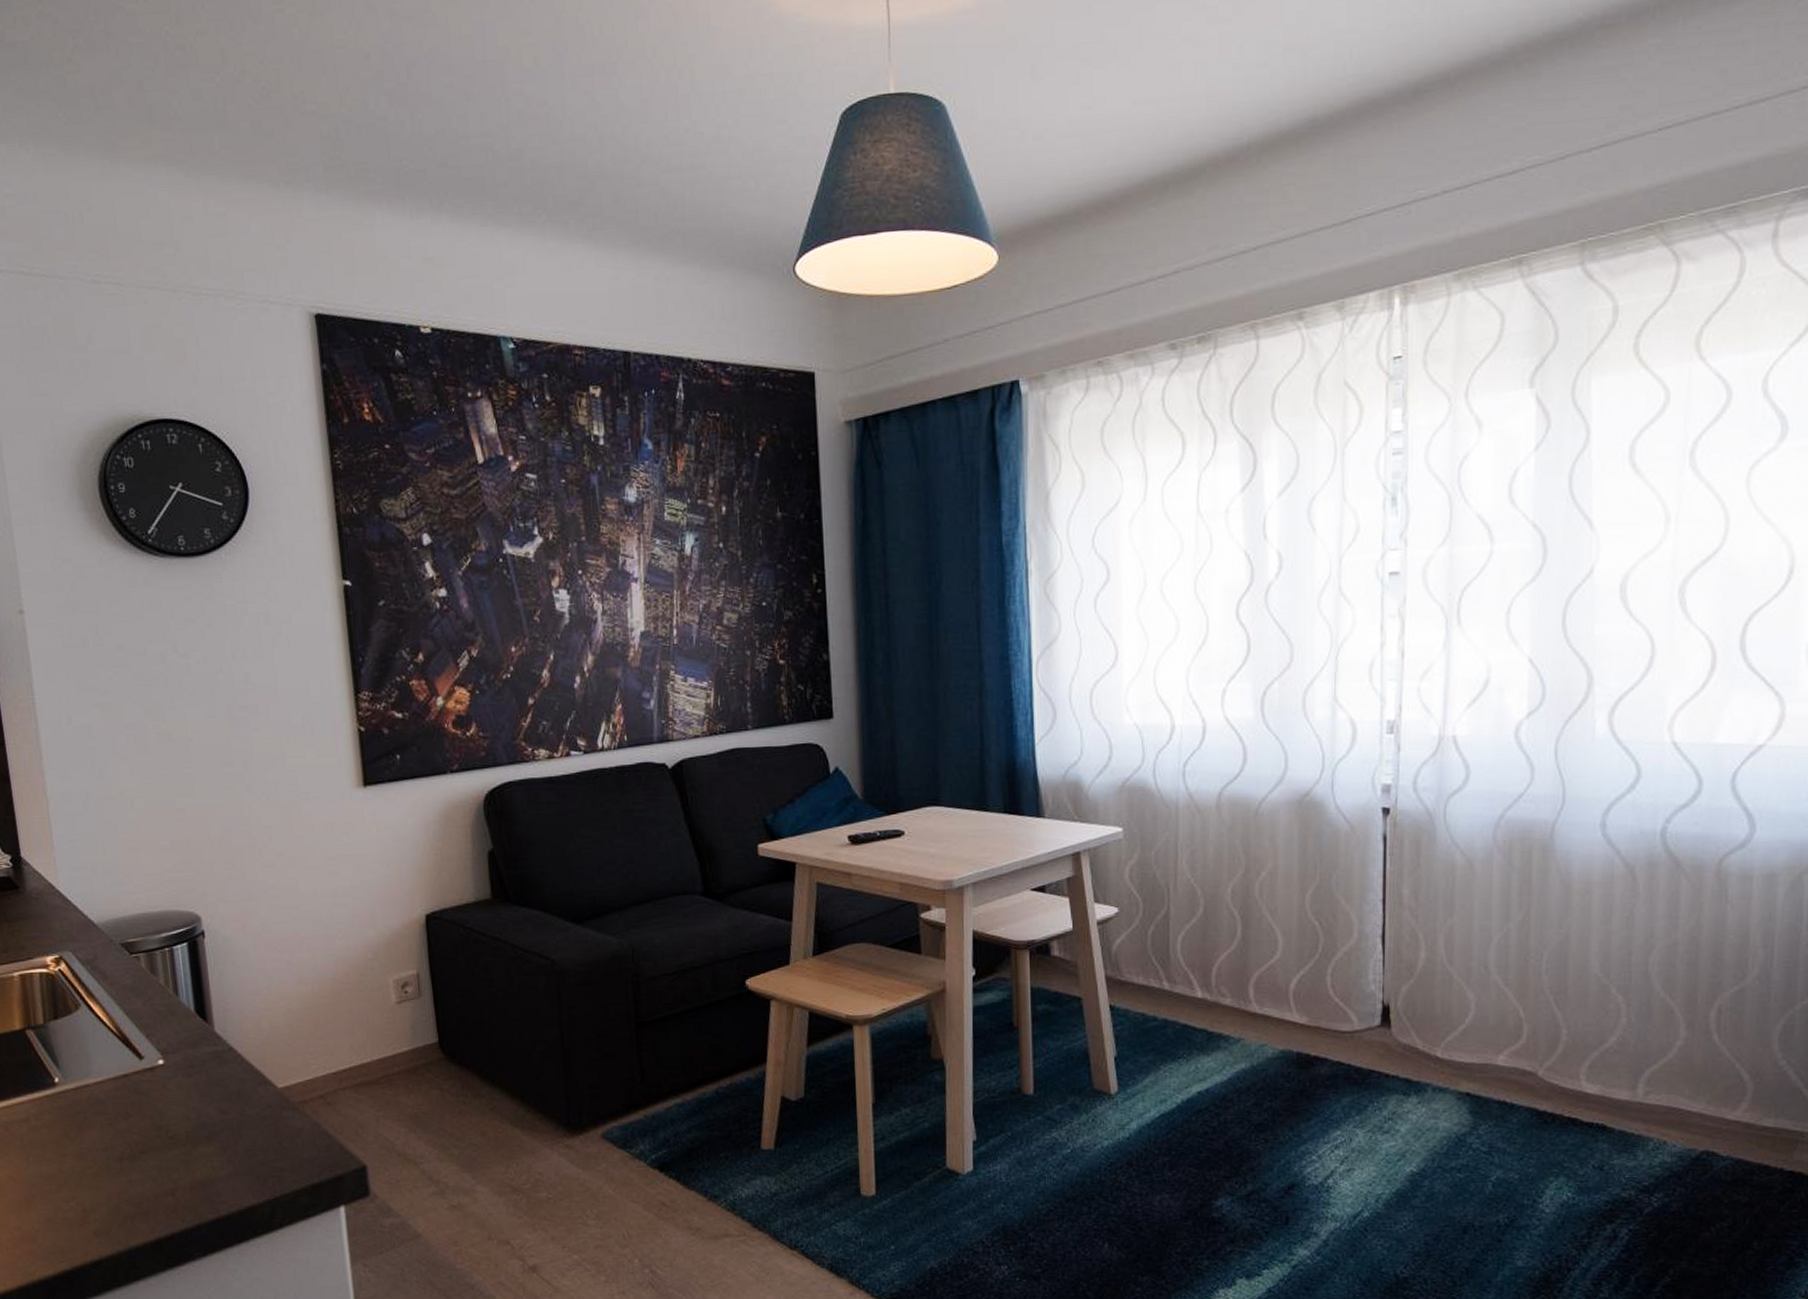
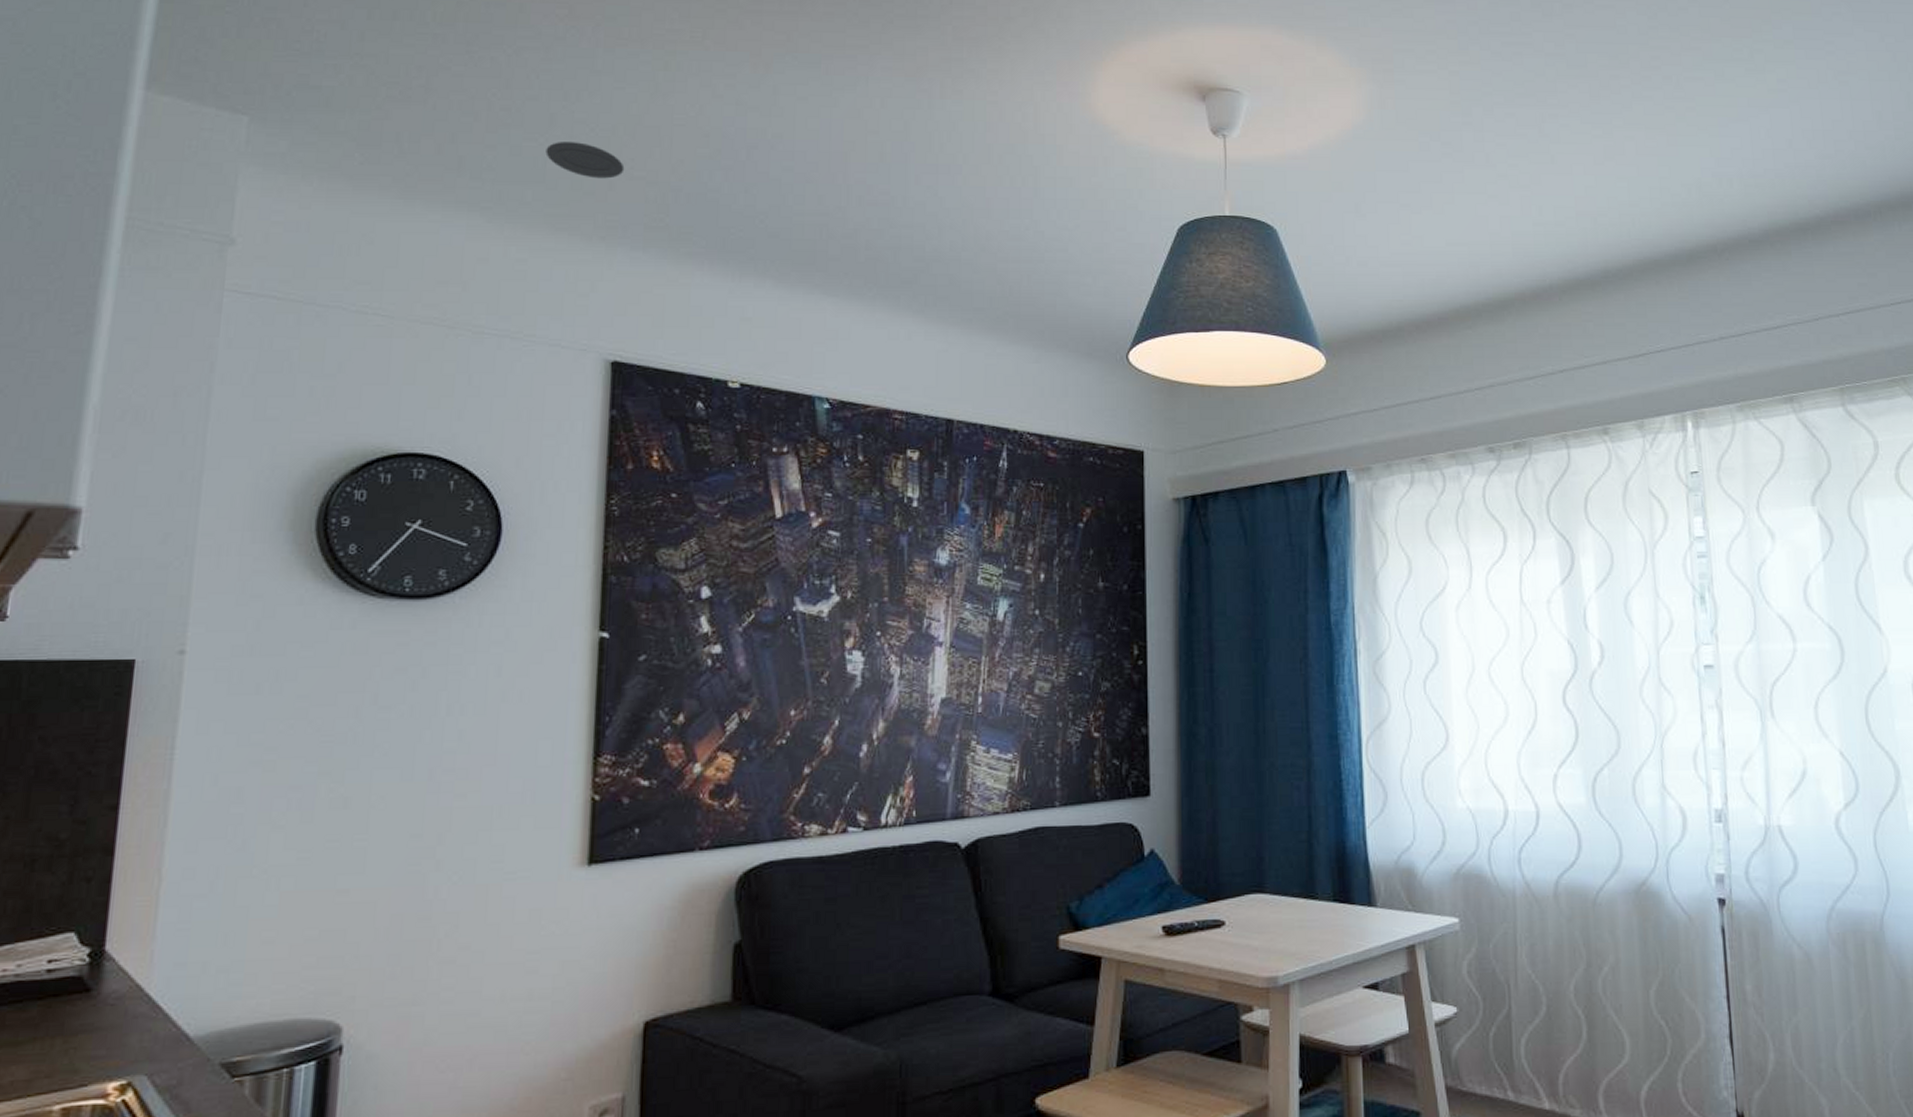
recessed light: none [223,77,297,118] -> present [545,142,625,179]

